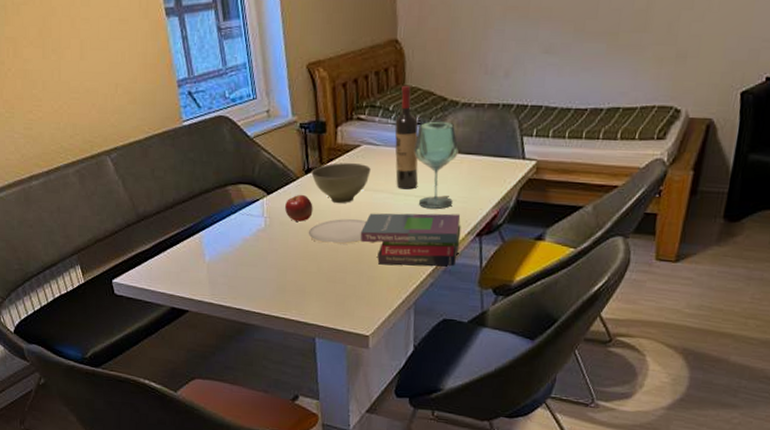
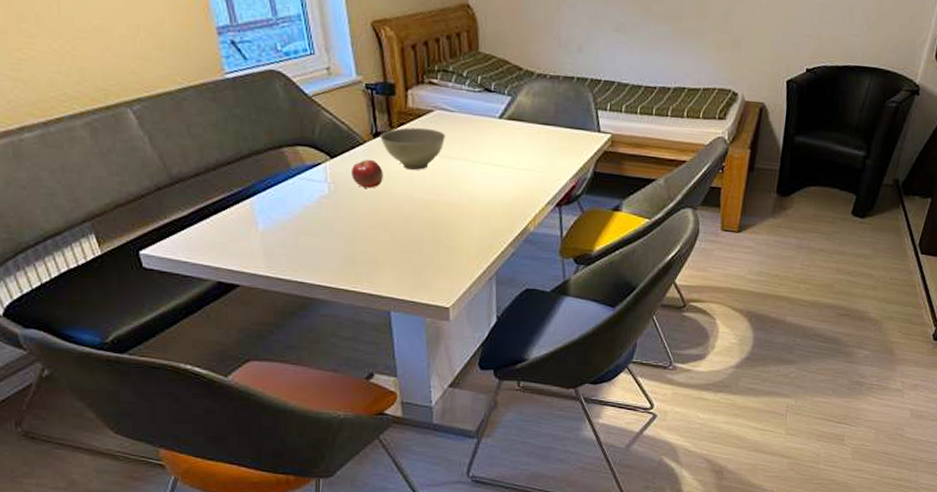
plate: present [308,218,367,245] -> none [378,186,443,214]
books: present [360,213,461,267] -> none [436,180,541,237]
wine bottle: present [394,85,419,189] -> none [469,51,496,158]
wine glass: present [414,121,459,209] -> none [490,90,536,178]

